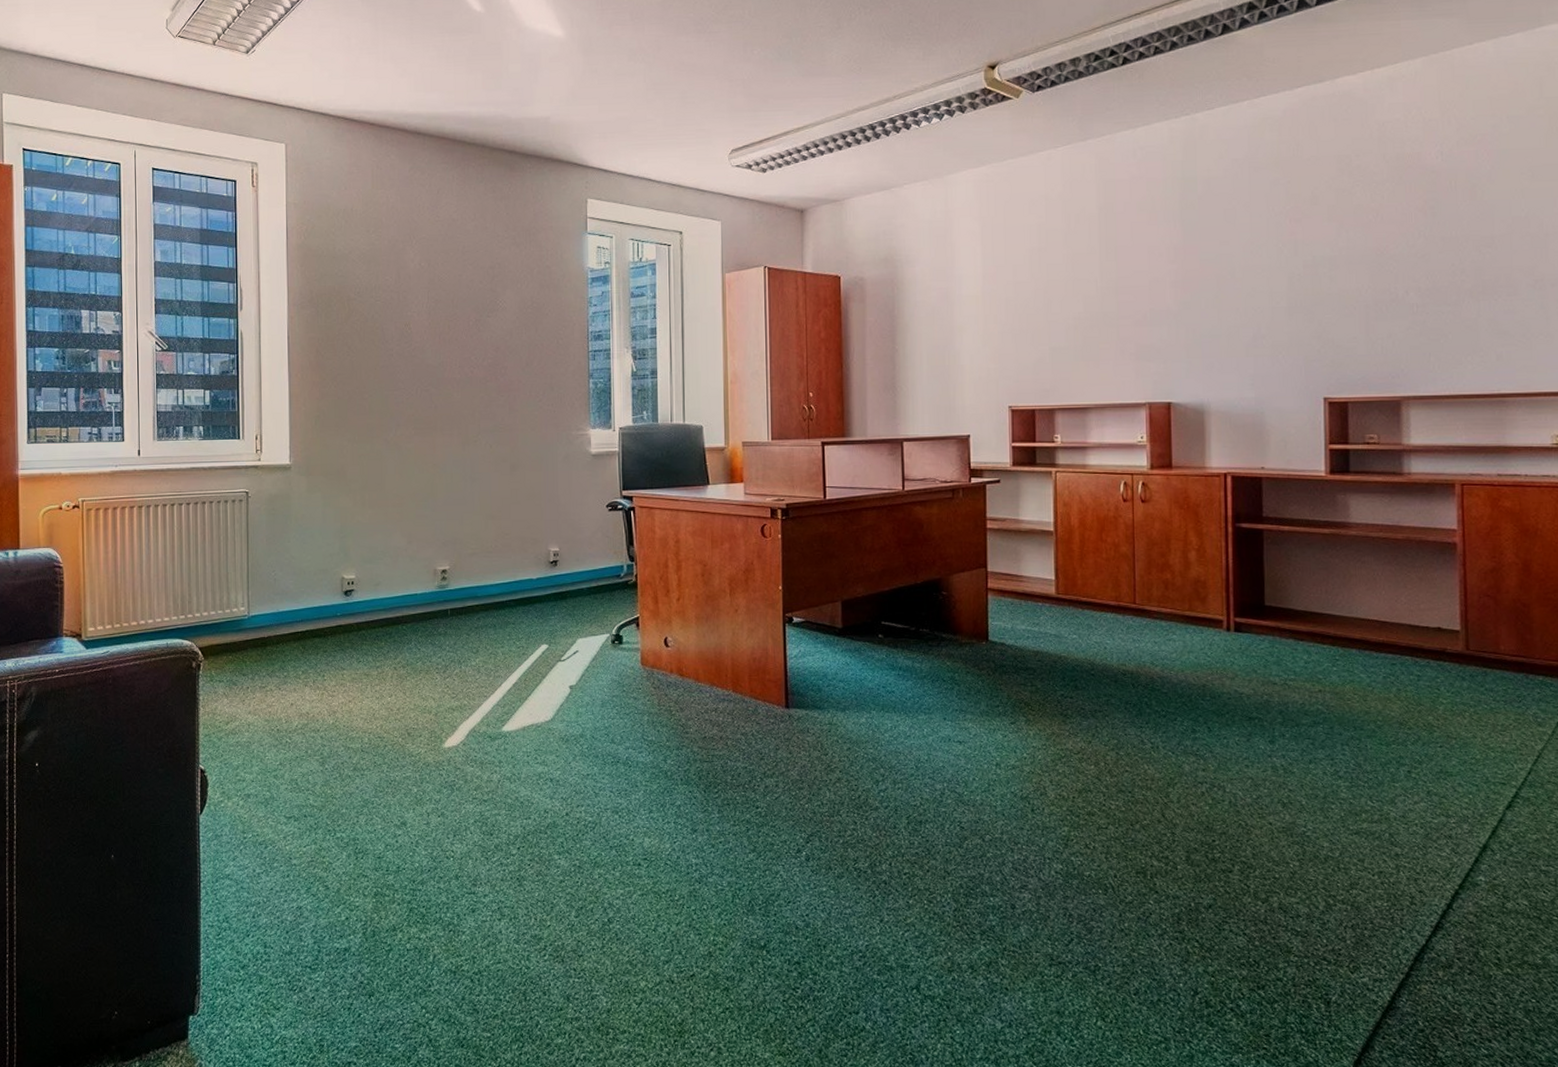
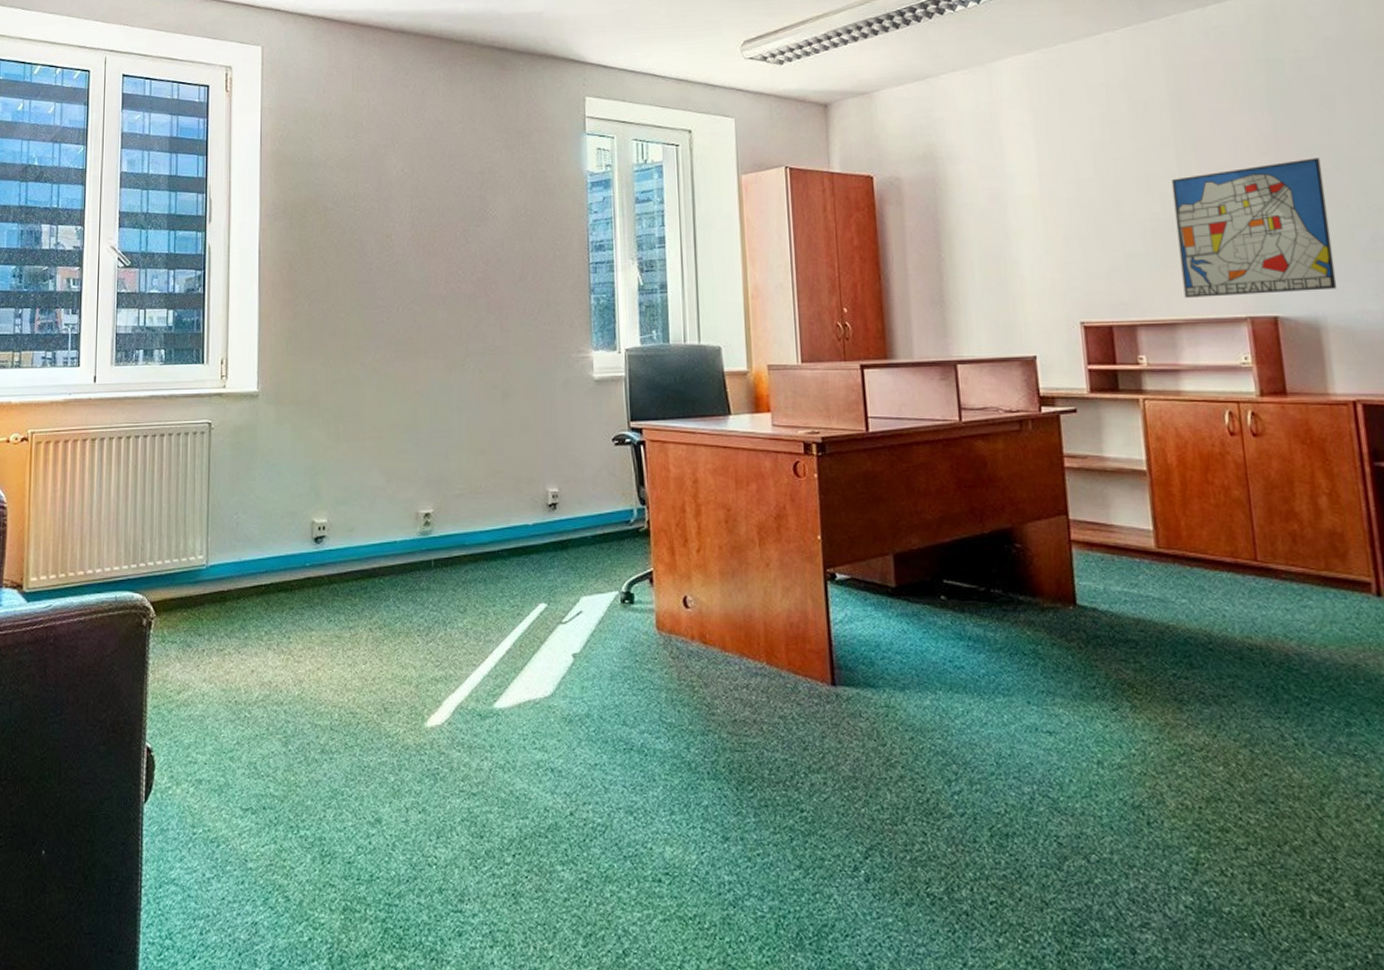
wall art: none [1094,266,1222,386] -> present [1171,158,1338,298]

